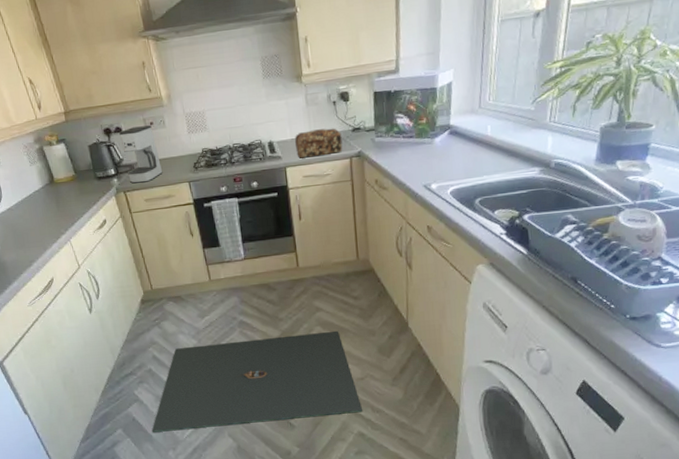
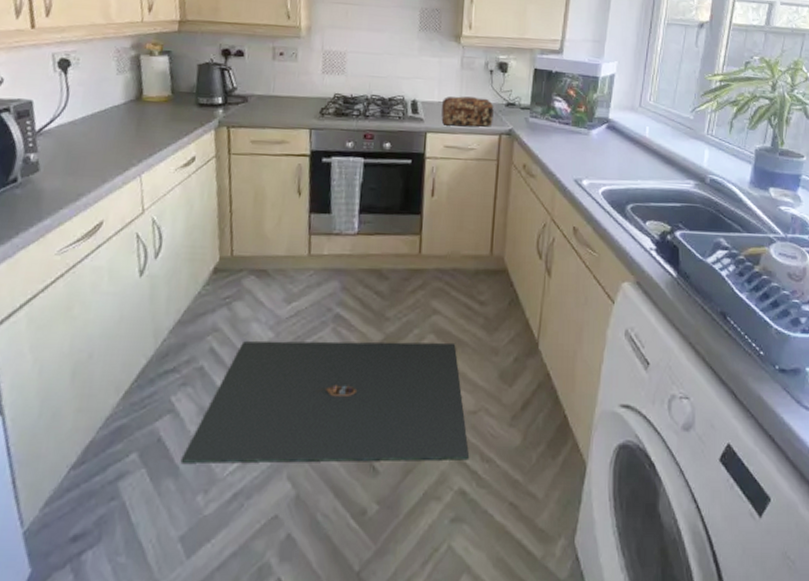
coffee maker: present [119,125,163,184] -> none [237,53,282,120]

